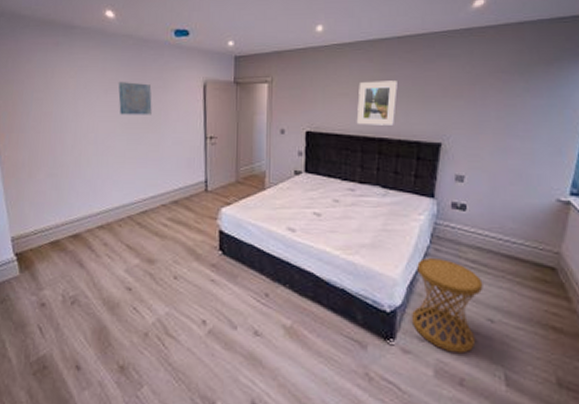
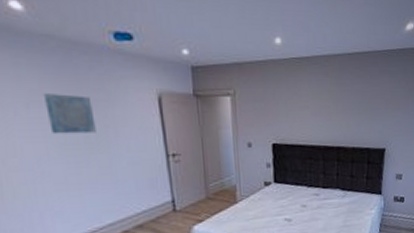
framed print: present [356,80,398,125] -> none [317,94,350,136]

